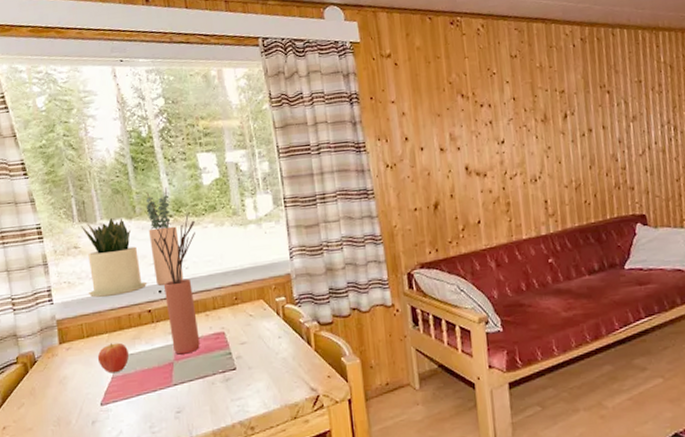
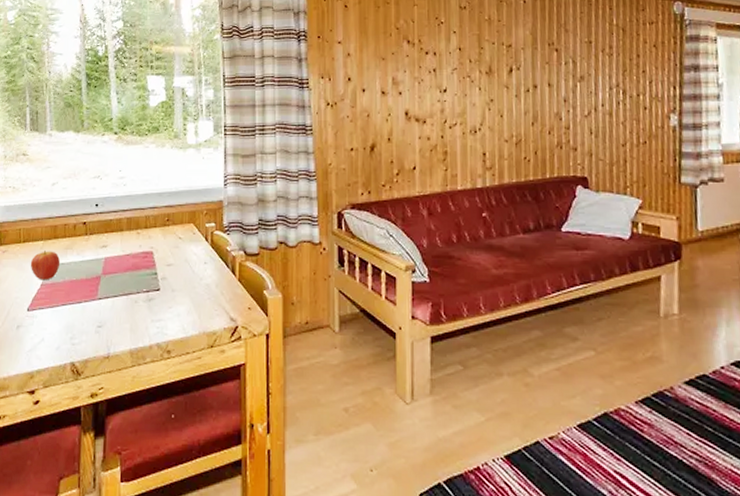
planter: present [80,218,148,298] -> none [30,130,86,206]
vase: present [145,187,184,287] -> none [93,105,121,200]
vase: present [154,214,200,355] -> none [97,133,138,269]

